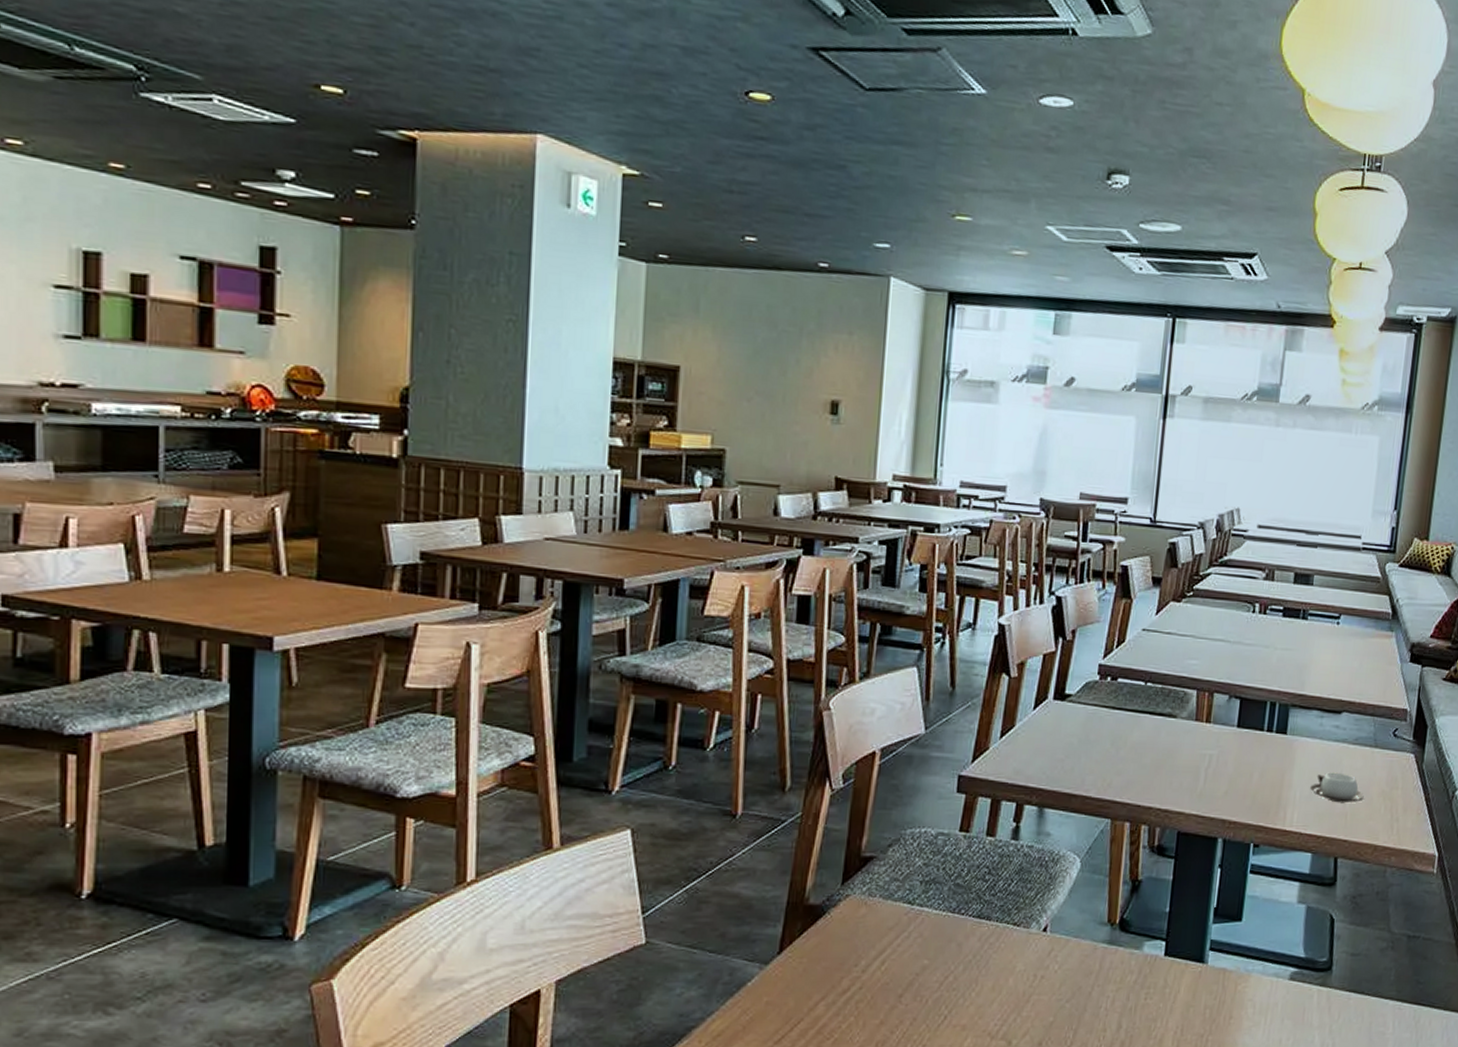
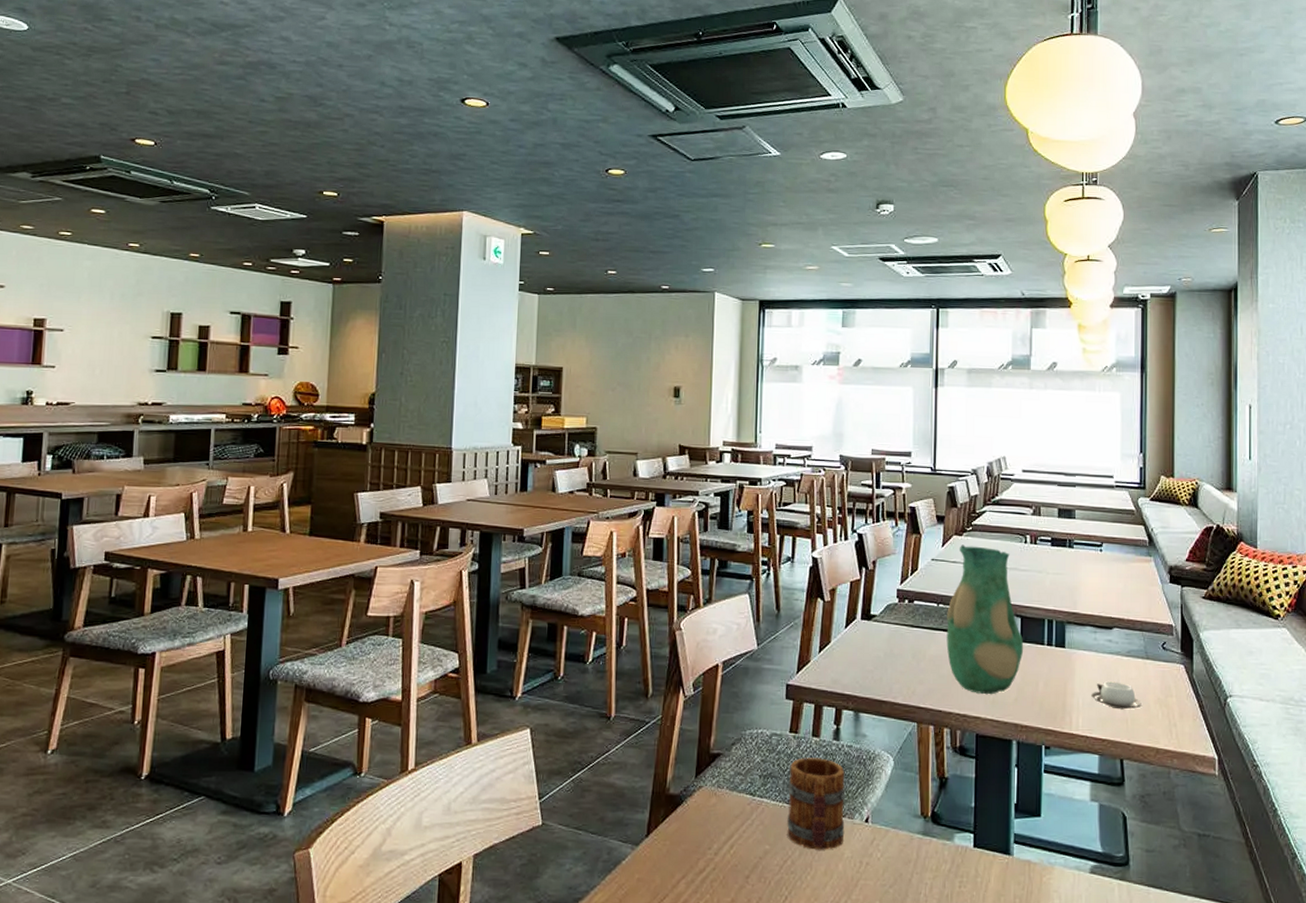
mug: none [950,860,1023,964] -> present [787,757,846,850]
vase: none [1152,612,1241,788] -> present [946,544,1024,695]

